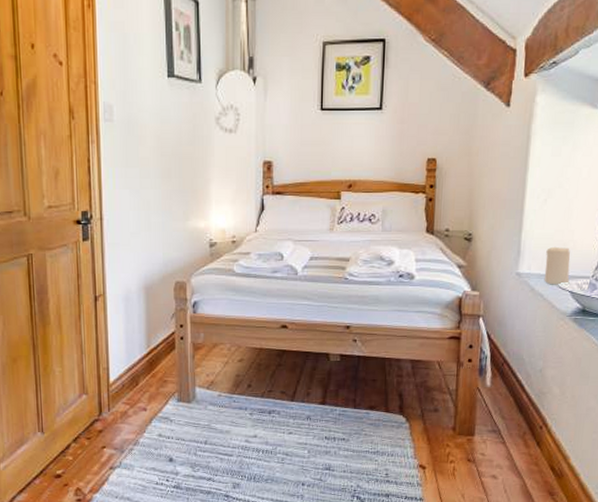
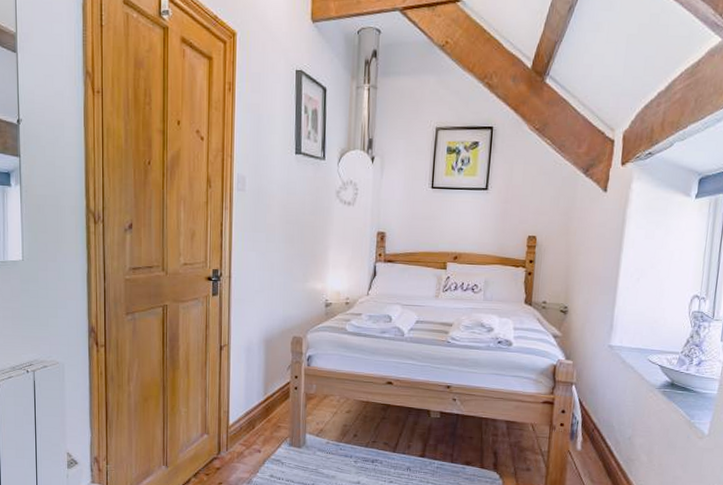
candle: present [544,246,570,285] -> none [634,322,661,359]

